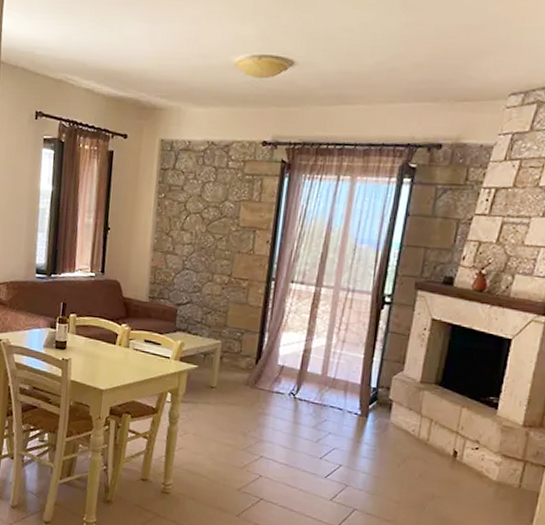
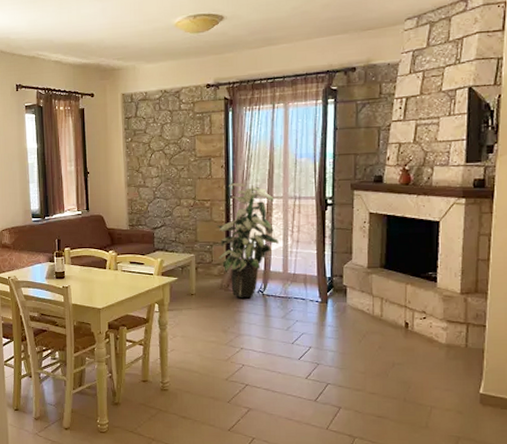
indoor plant: none [249,262,323,401] -> present [217,182,279,299]

